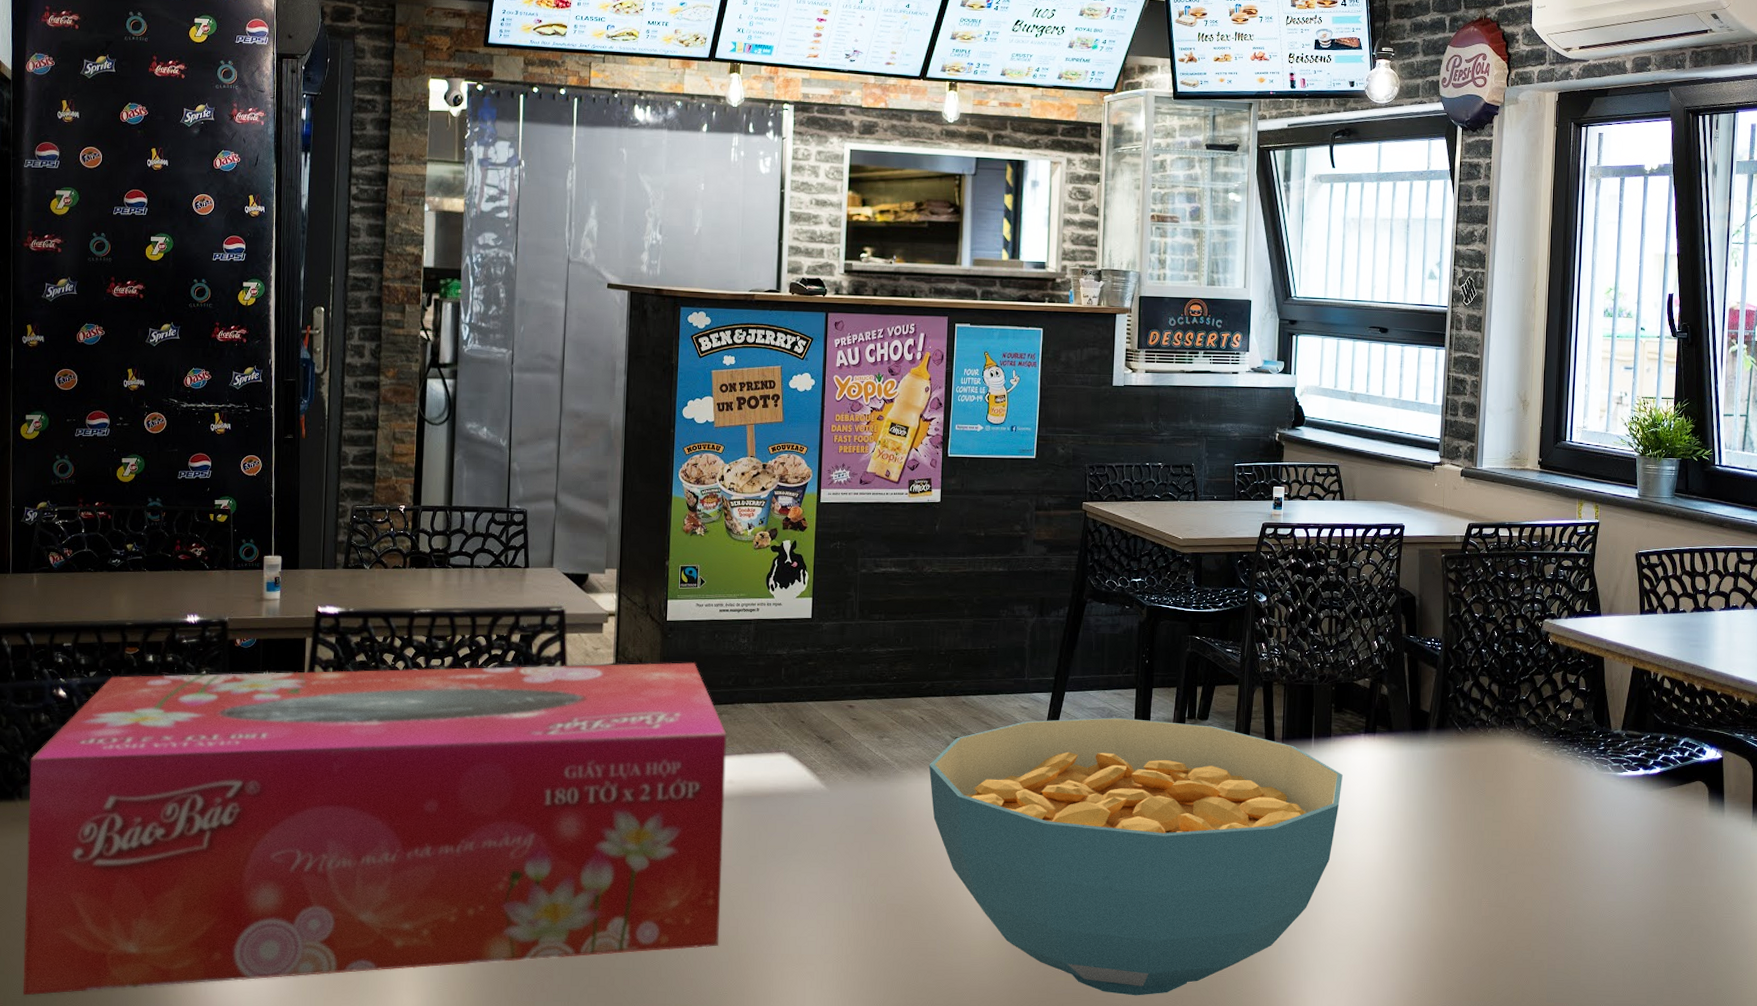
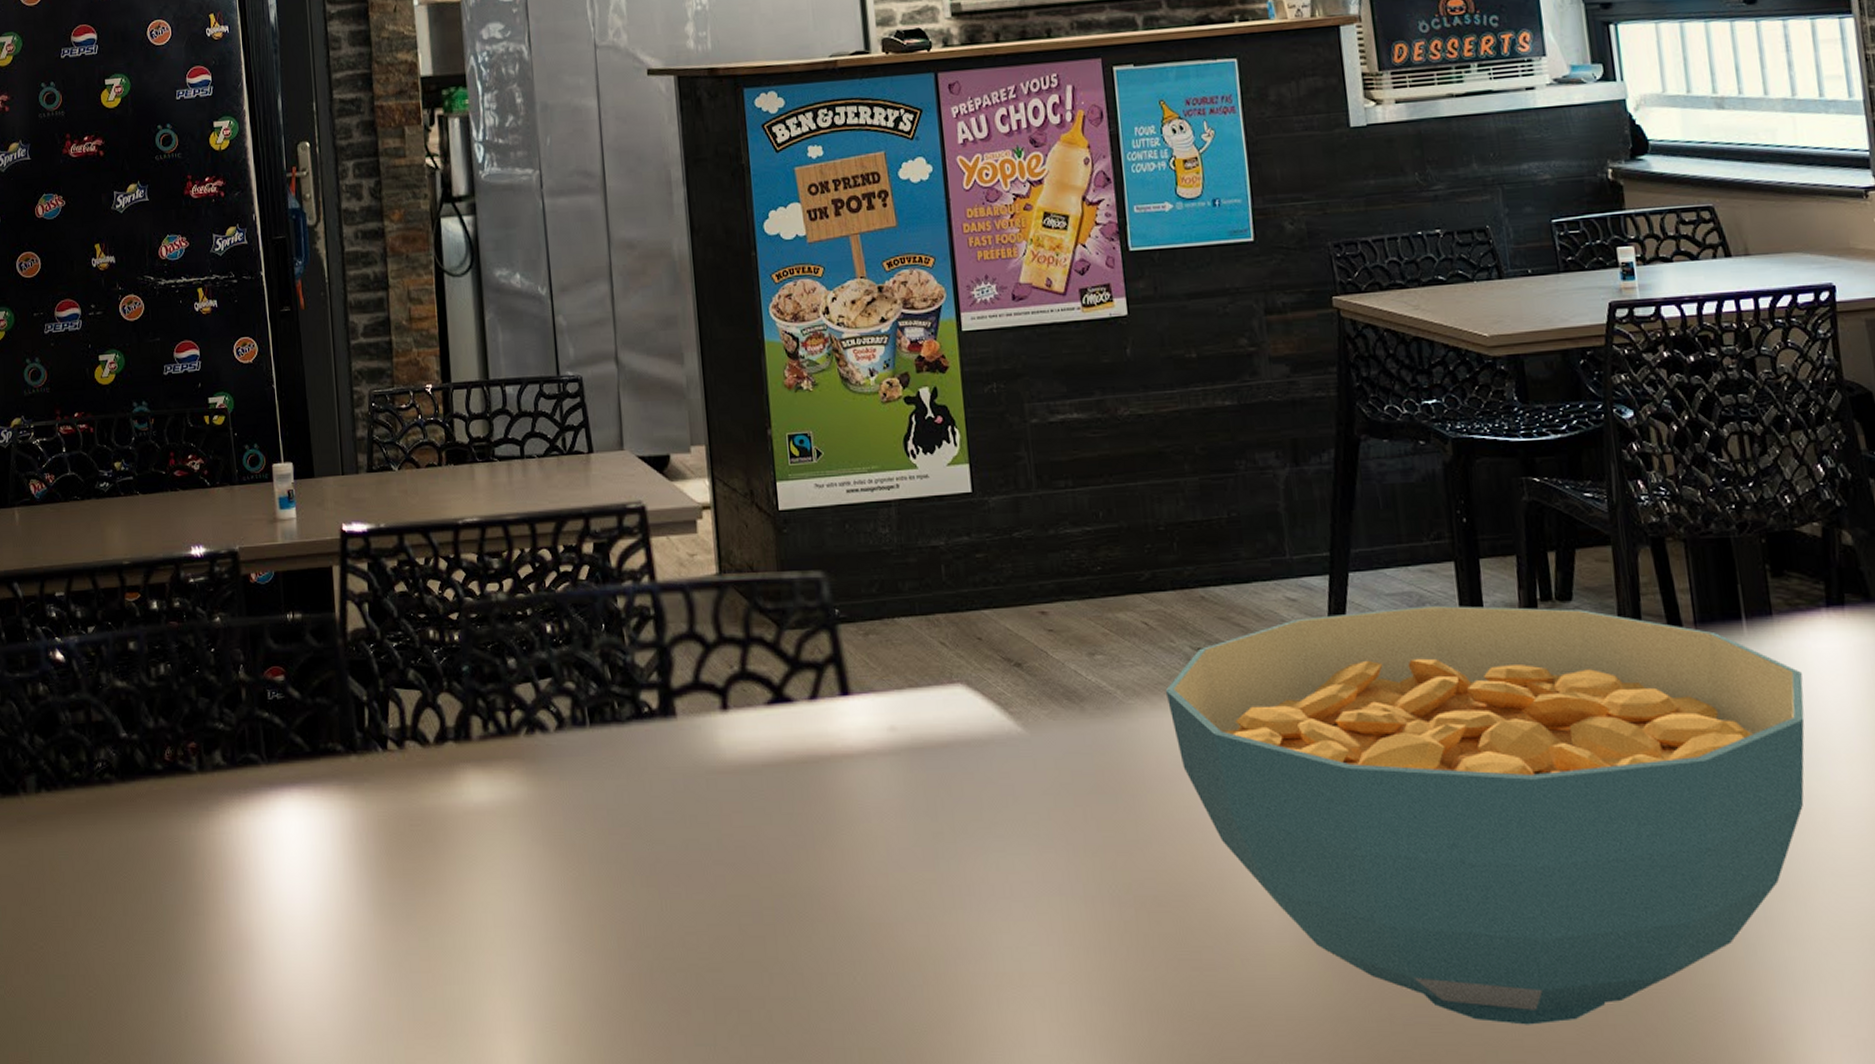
tissue box: present [23,662,727,996] -> none [31,565,907,1048]

